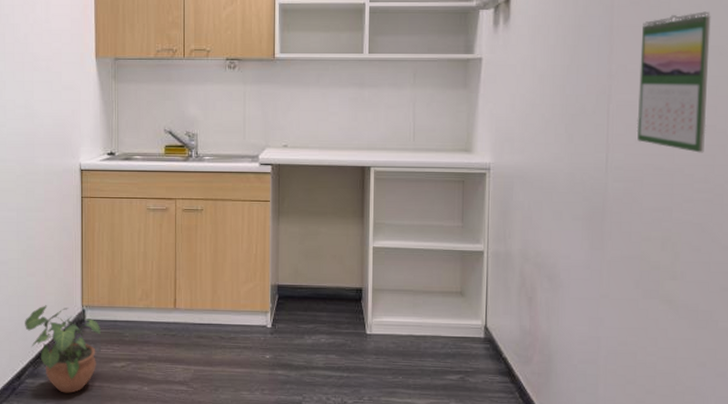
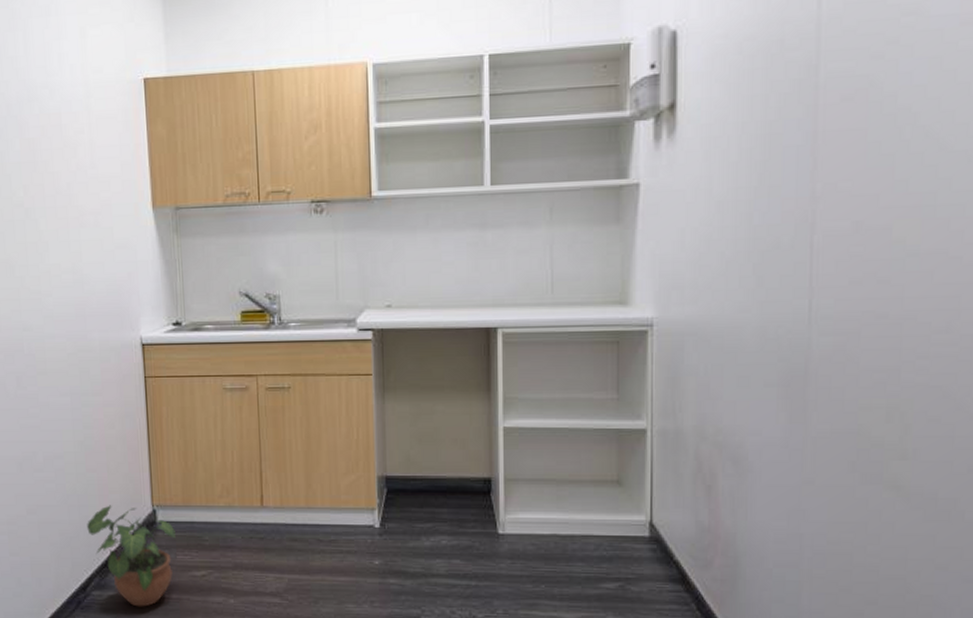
calendar: present [636,11,711,153] -> none [851,104,956,294]

